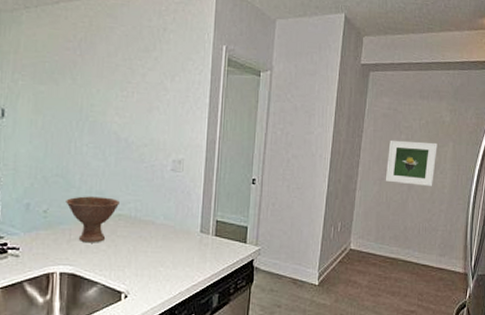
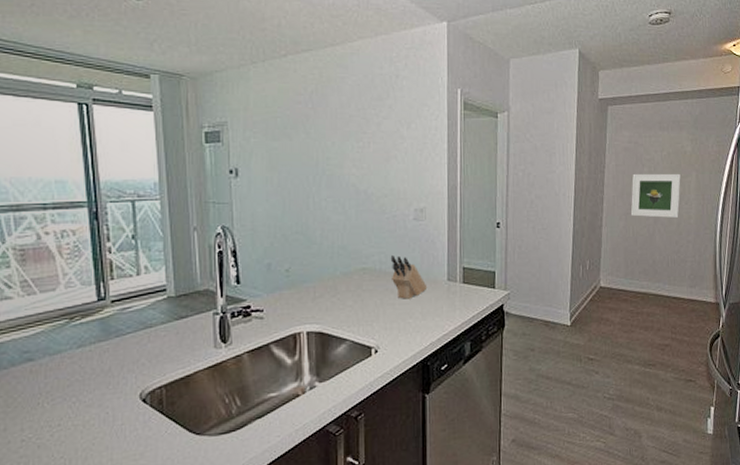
bowl: present [66,196,121,243] -> none [308,251,364,300]
knife block: none [146,204,180,248] -> present [390,255,428,299]

